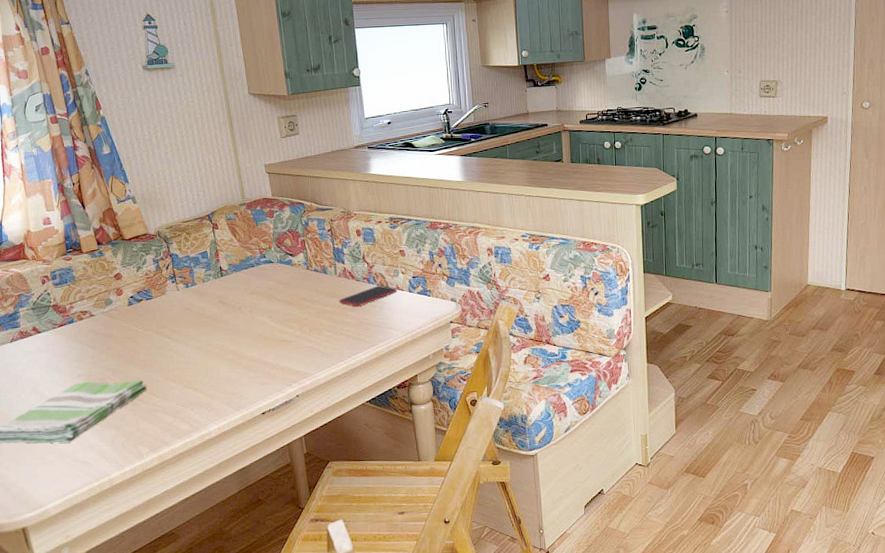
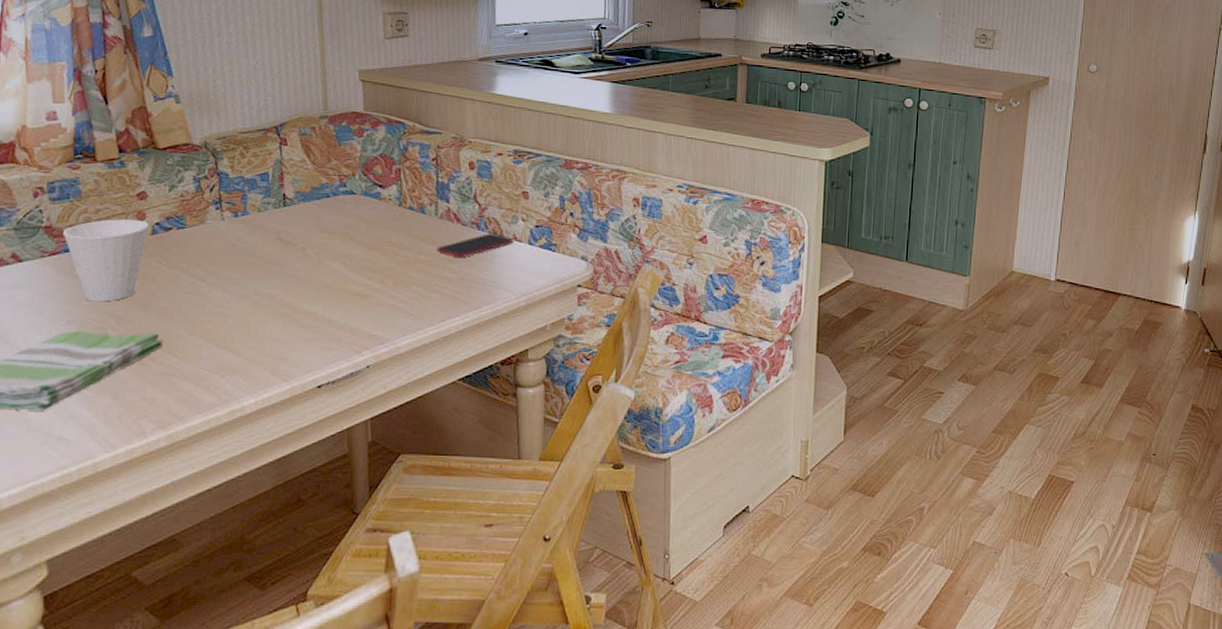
cup: none [66,295,126,359] -> present [63,219,149,302]

